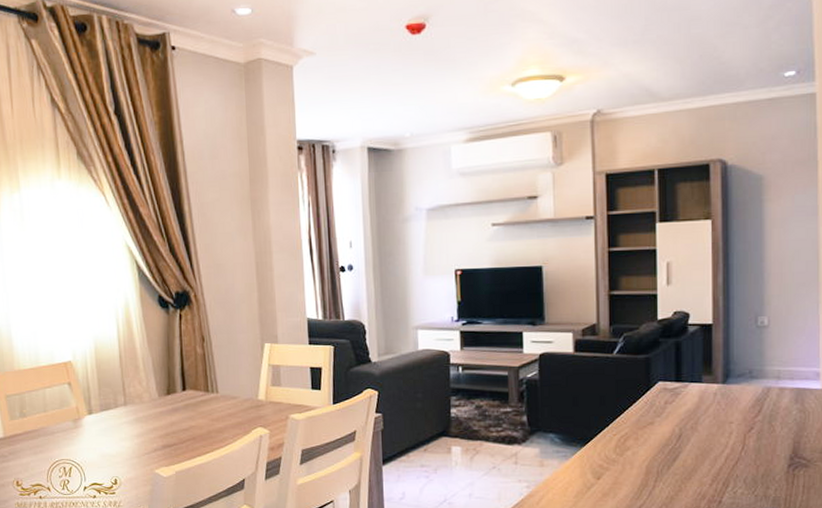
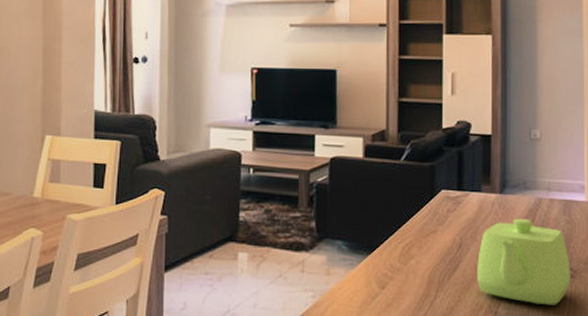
teapot: none [699,408,803,495] -> present [477,218,570,305]

